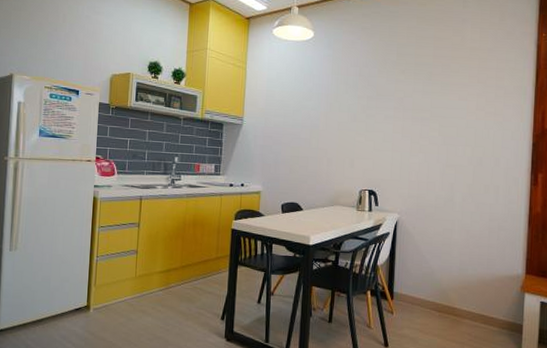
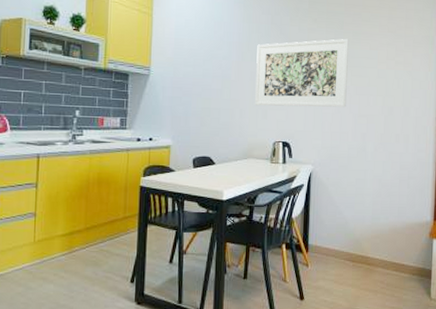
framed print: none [342,90,437,158] -> present [255,39,349,108]

